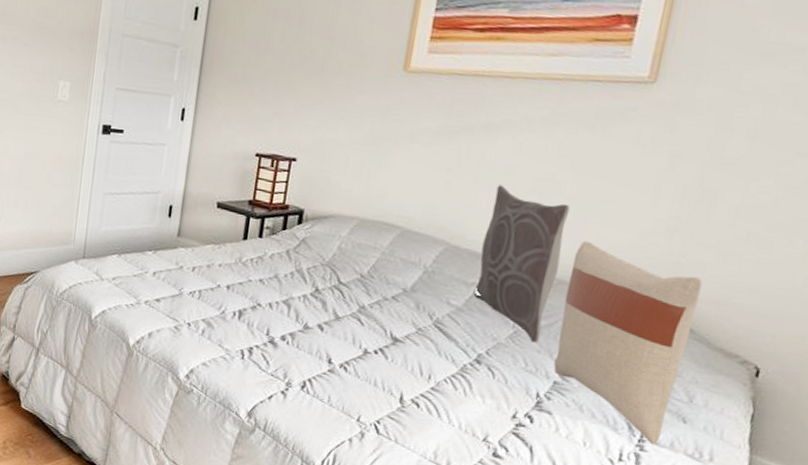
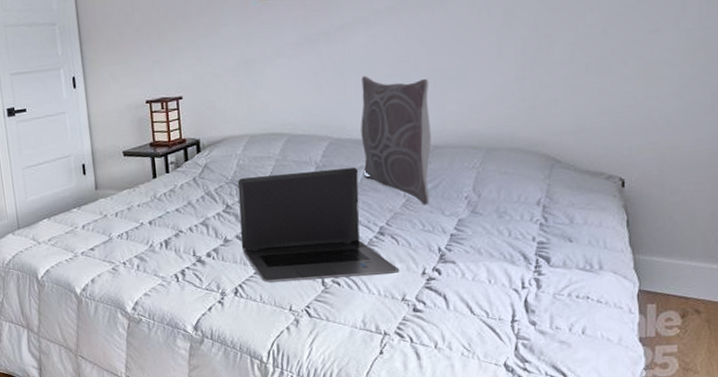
laptop computer: none [320,263,489,410] -> present [237,167,400,283]
pillow: present [553,240,703,446] -> none [442,106,558,268]

